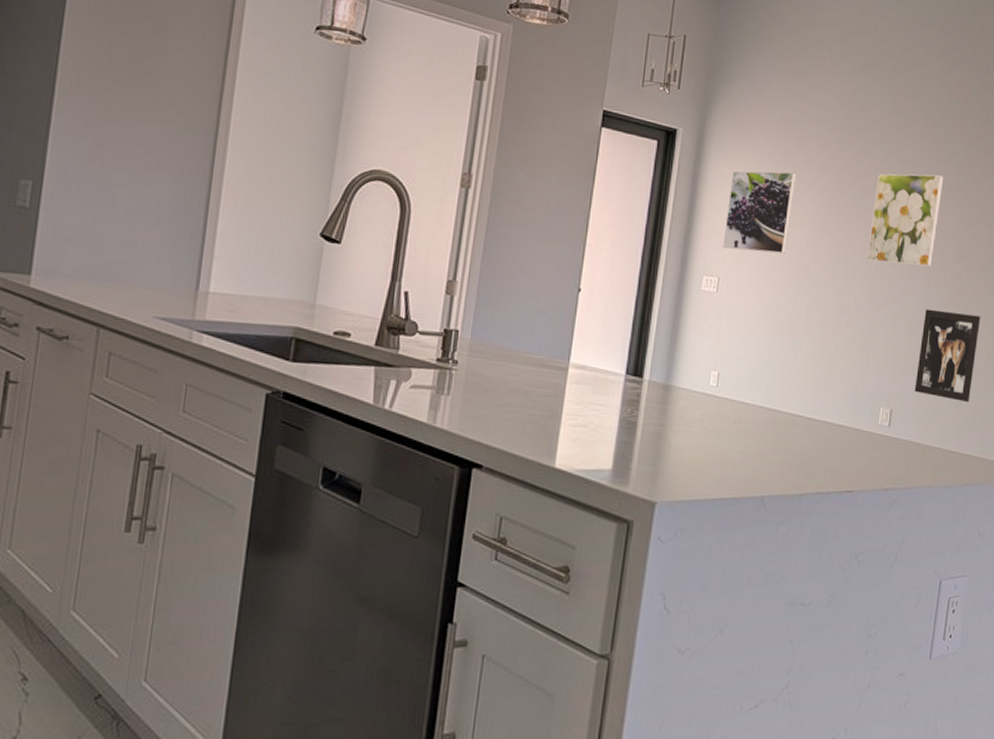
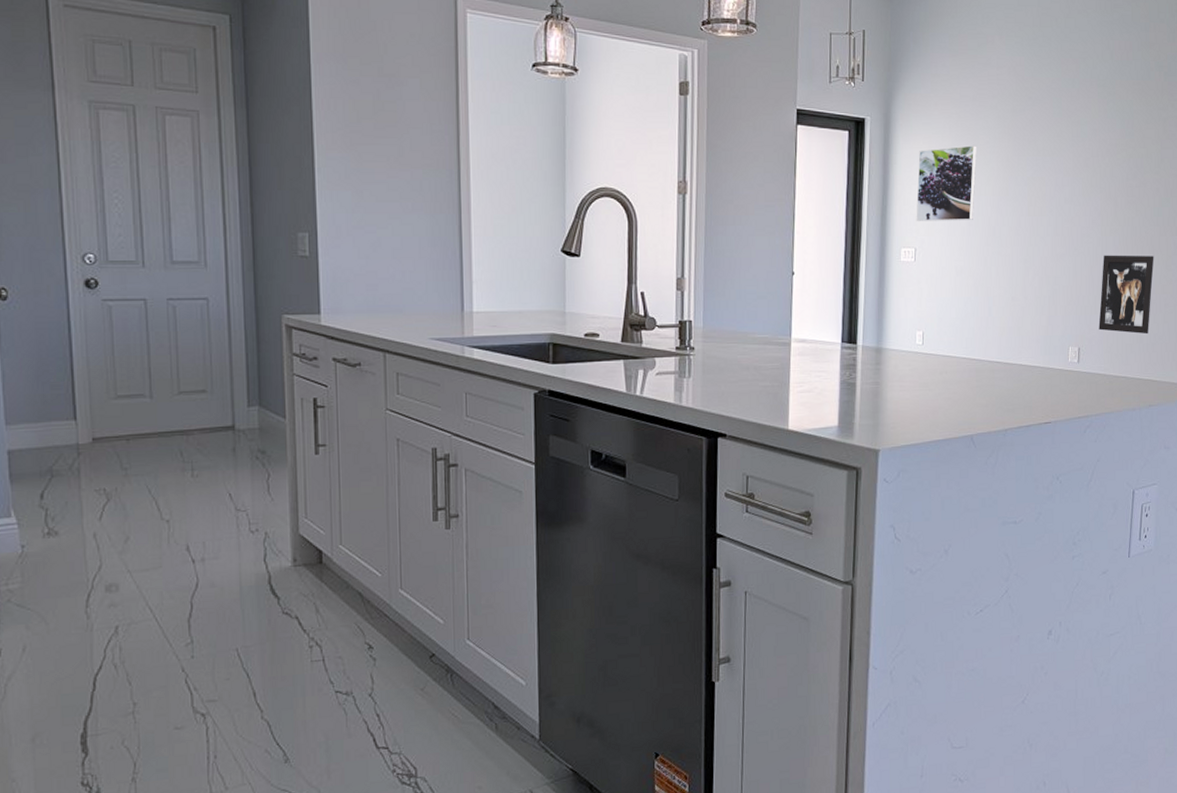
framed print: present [866,173,944,267] -> none [1046,132,1112,218]

